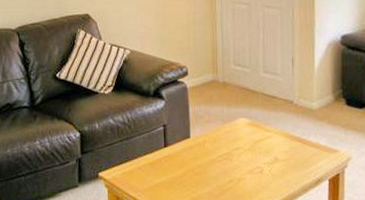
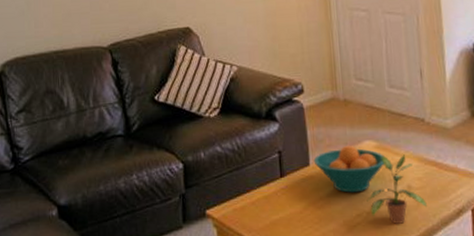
fruit bowl: none [194,121,256,162] -> present [313,145,385,193]
potted plant: none [238,131,290,189] -> present [367,154,427,224]

